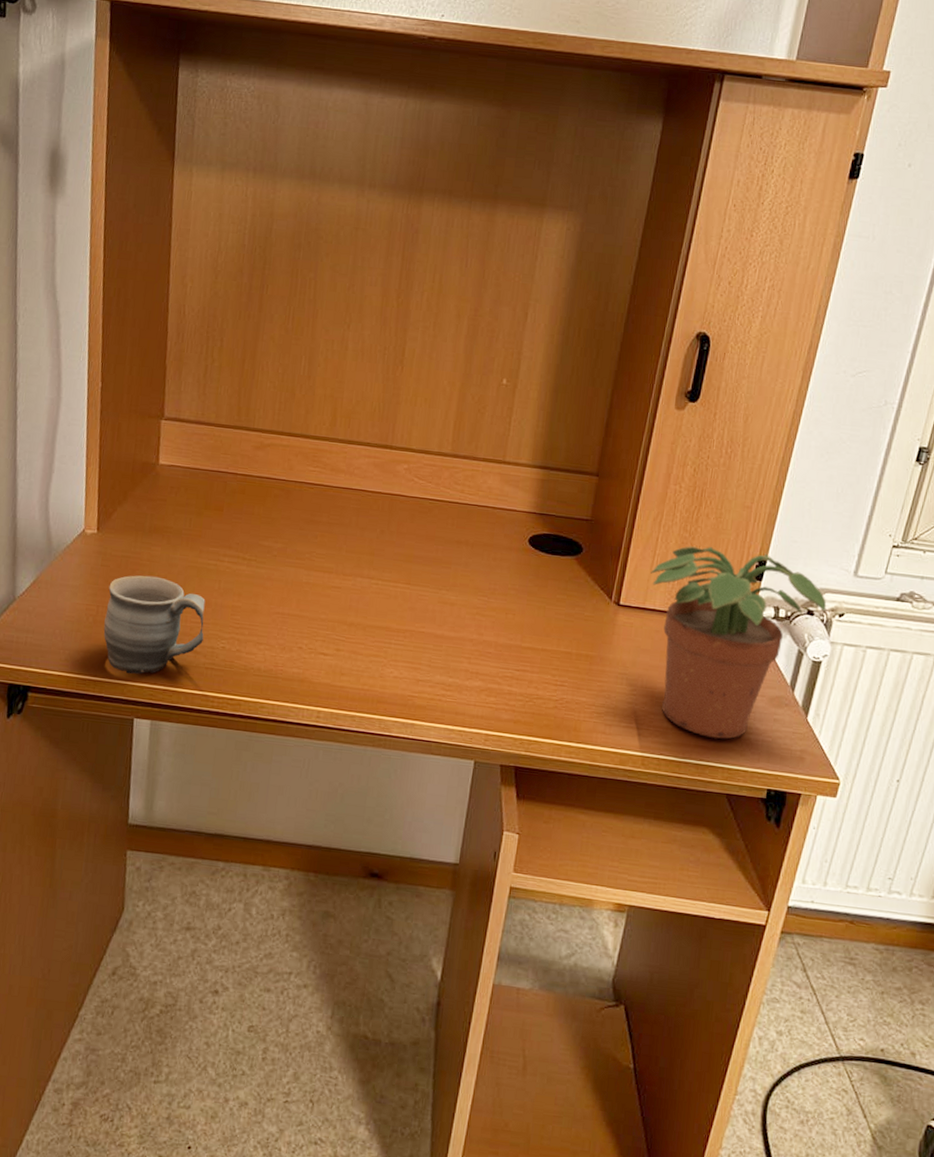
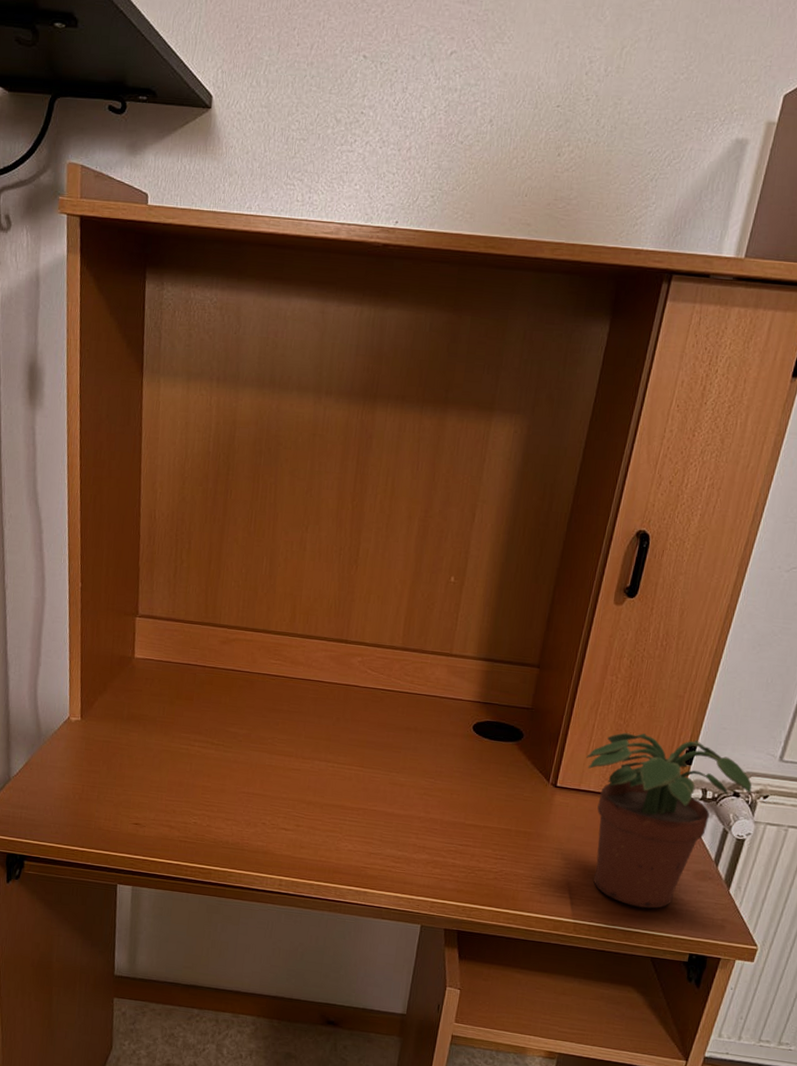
mug: present [103,575,206,674] -> none [88,758,179,846]

